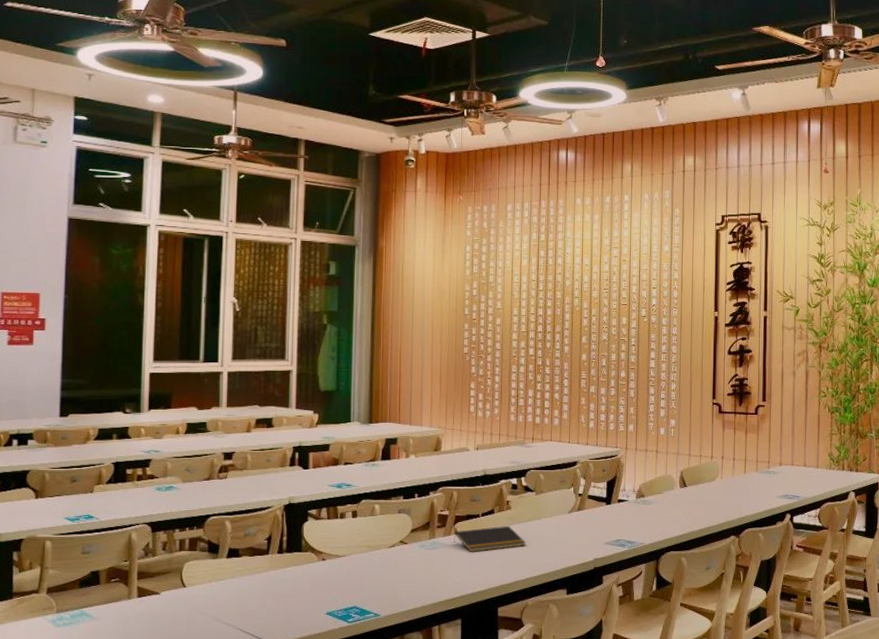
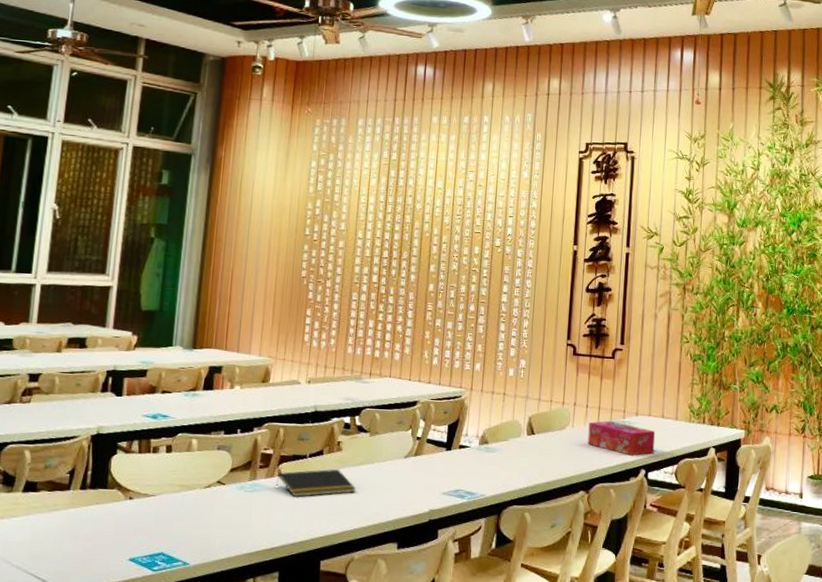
tissue box: none [736,472,799,502] -> present [587,421,656,456]

